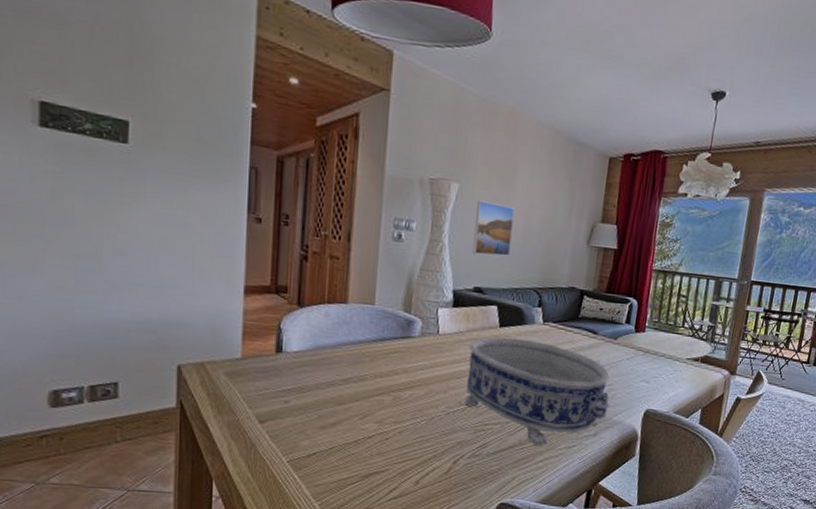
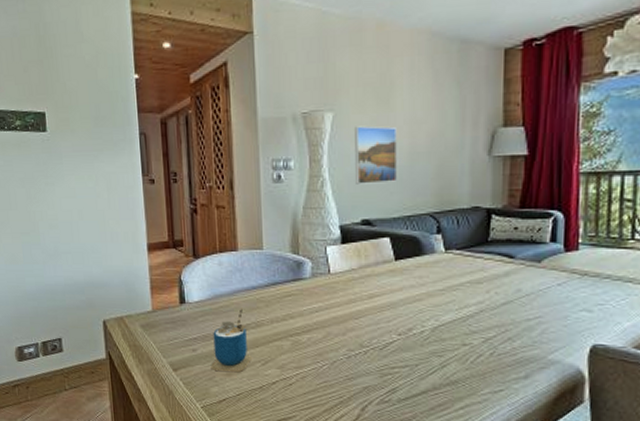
cup: none [303,361,350,427] -> present [211,308,252,373]
decorative bowl: present [465,337,610,446] -> none [364,271,541,390]

